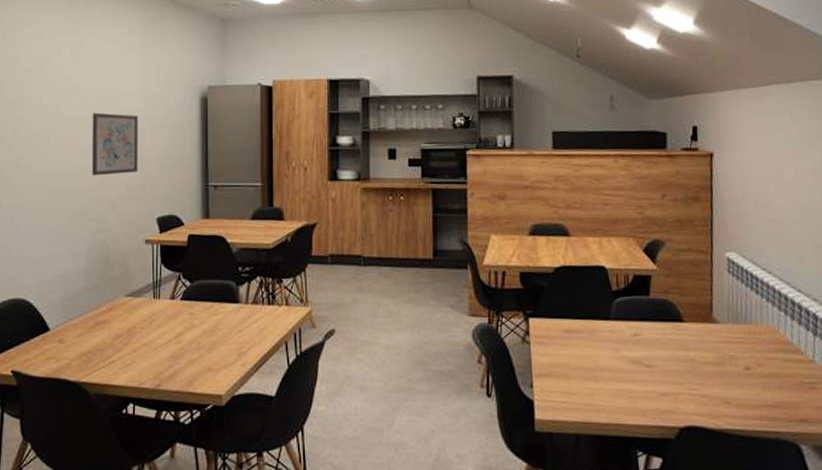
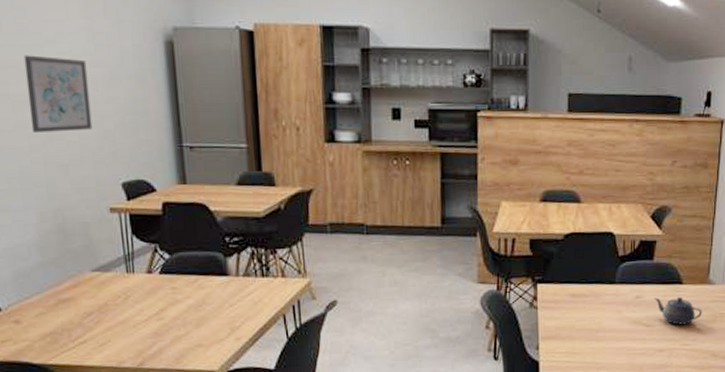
teapot: none [653,335,709,367] -> present [654,296,703,325]

